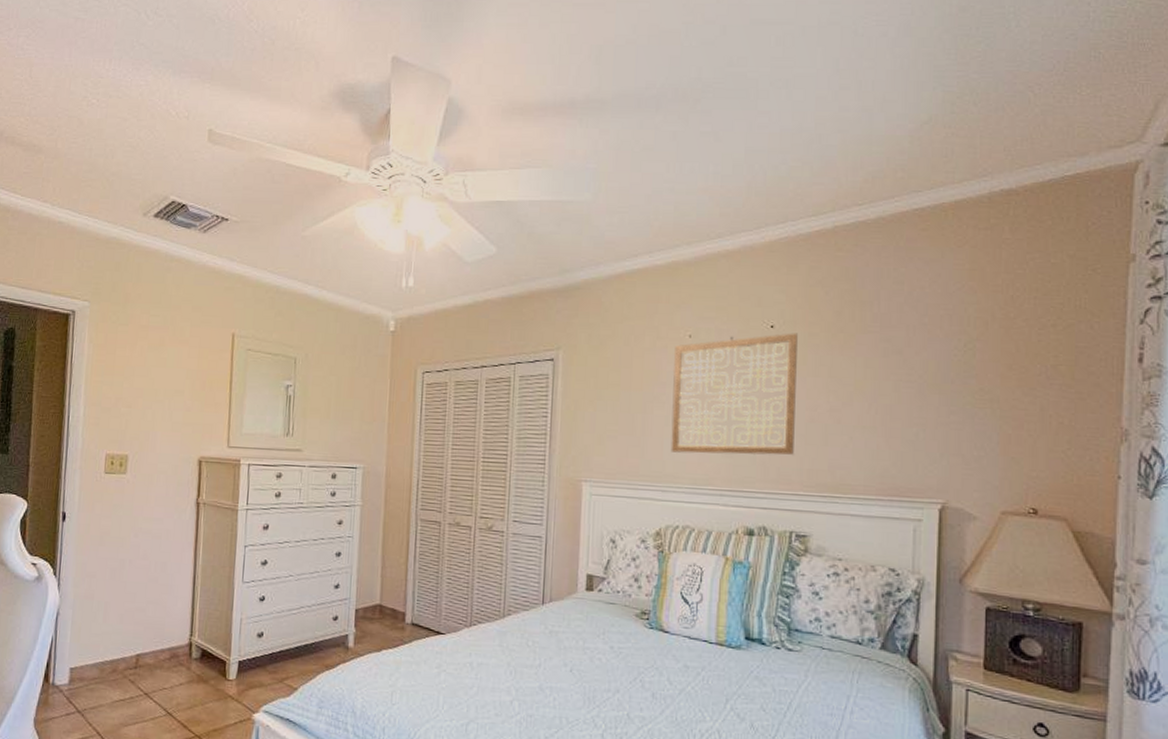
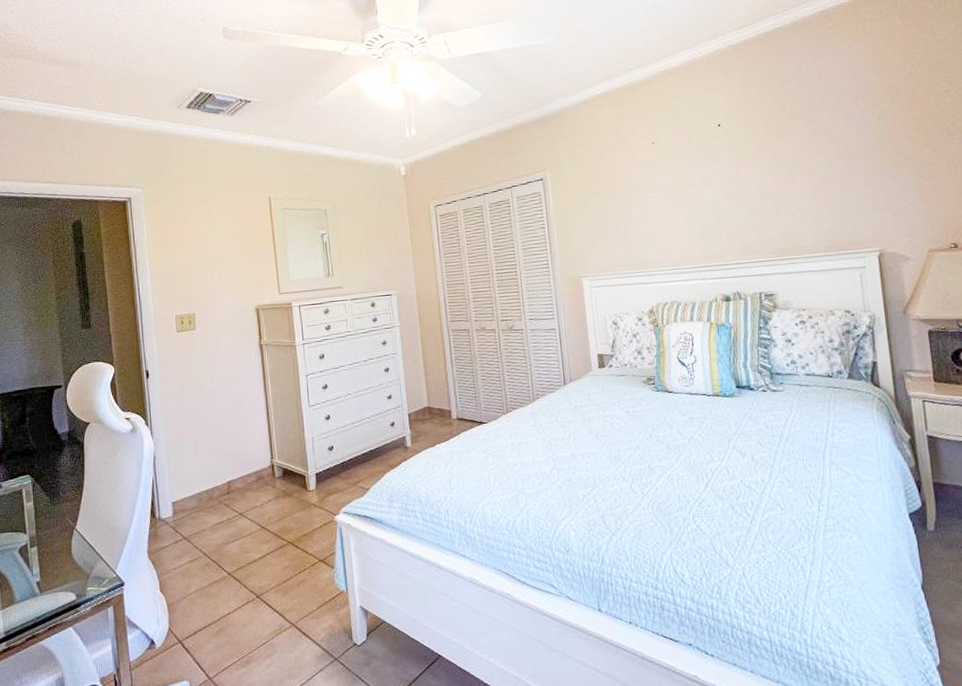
wall art: present [670,333,798,455] -> none [641,127,753,242]

